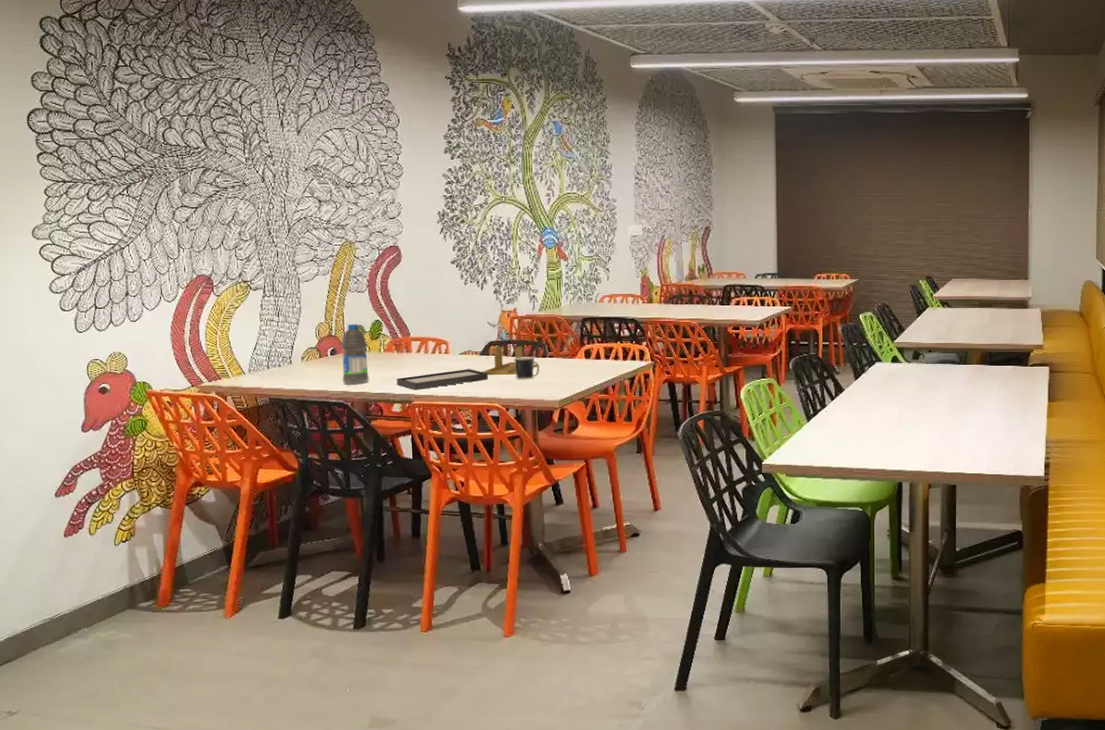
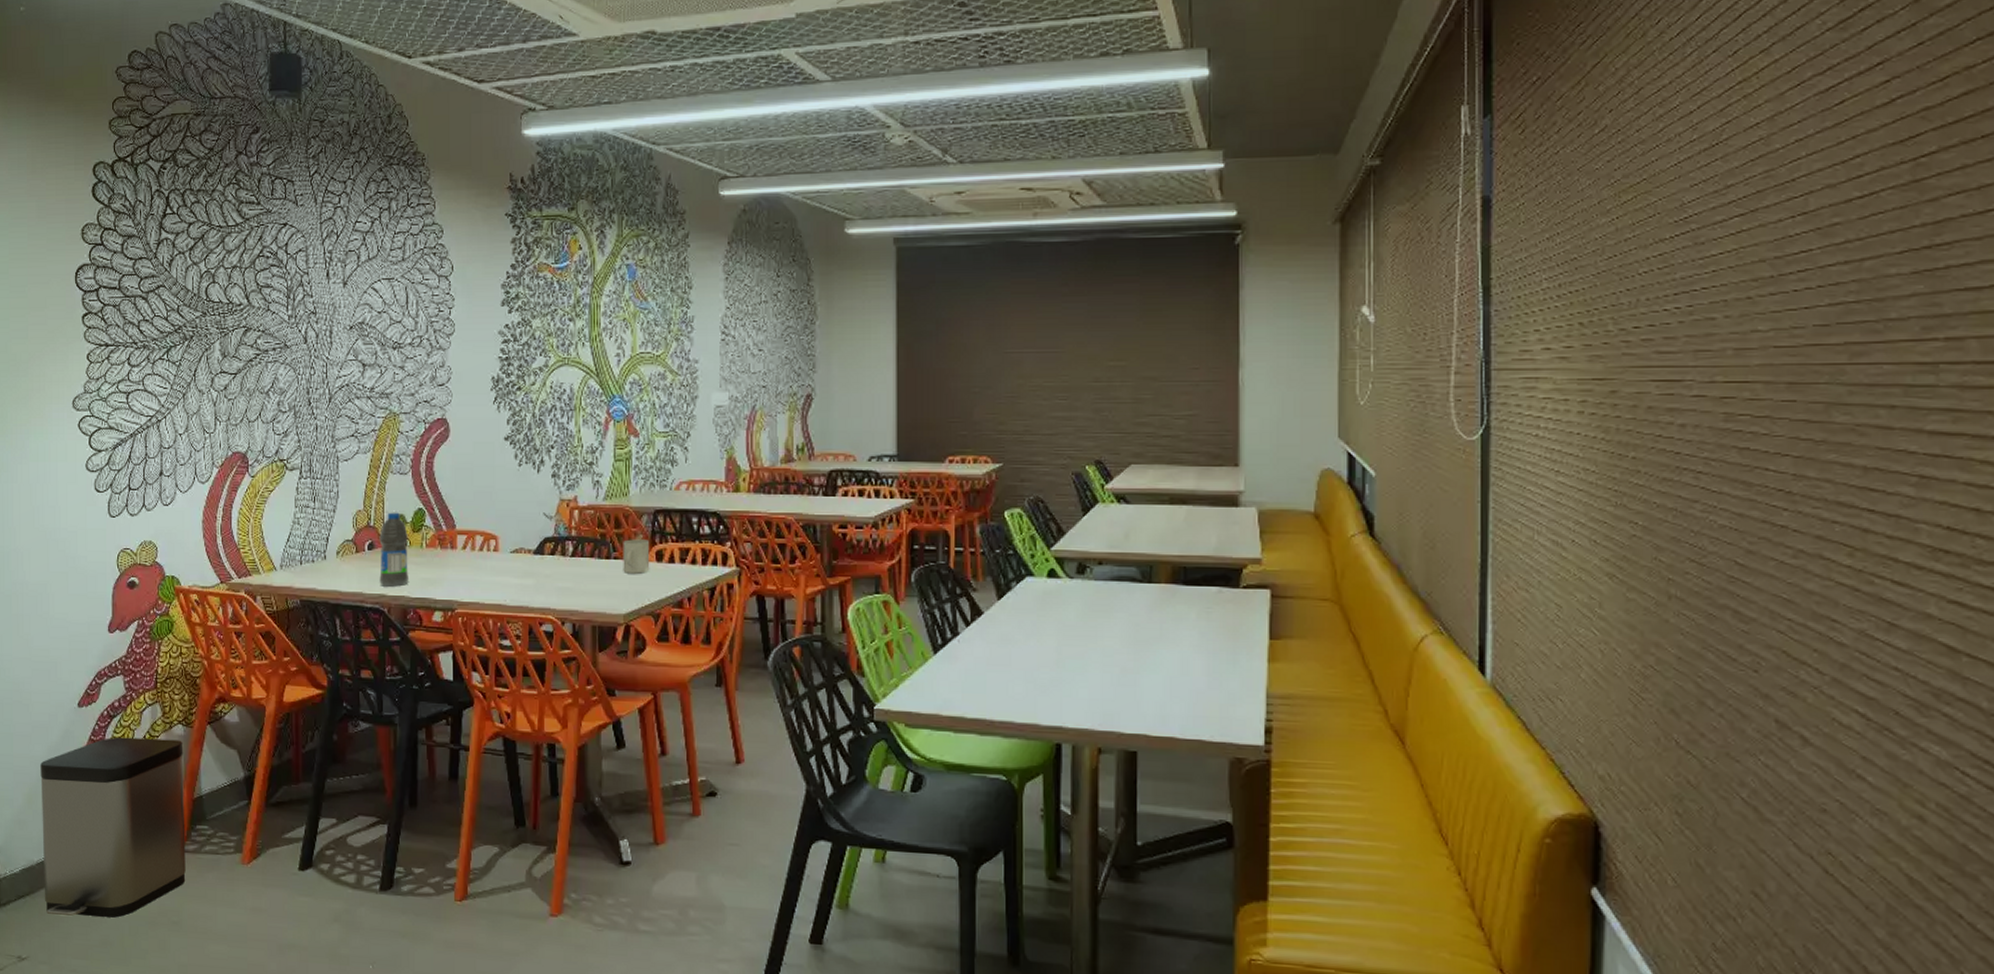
pedal bin: none [20,519,171,673] -> present [40,736,186,918]
tray: present [397,369,488,390] -> none [439,571,542,596]
napkin holder: present [482,346,537,375] -> none [535,544,599,580]
mug: present [514,357,540,380] -> none [572,557,602,587]
cup: none [557,341,580,369] -> present [623,539,650,575]

